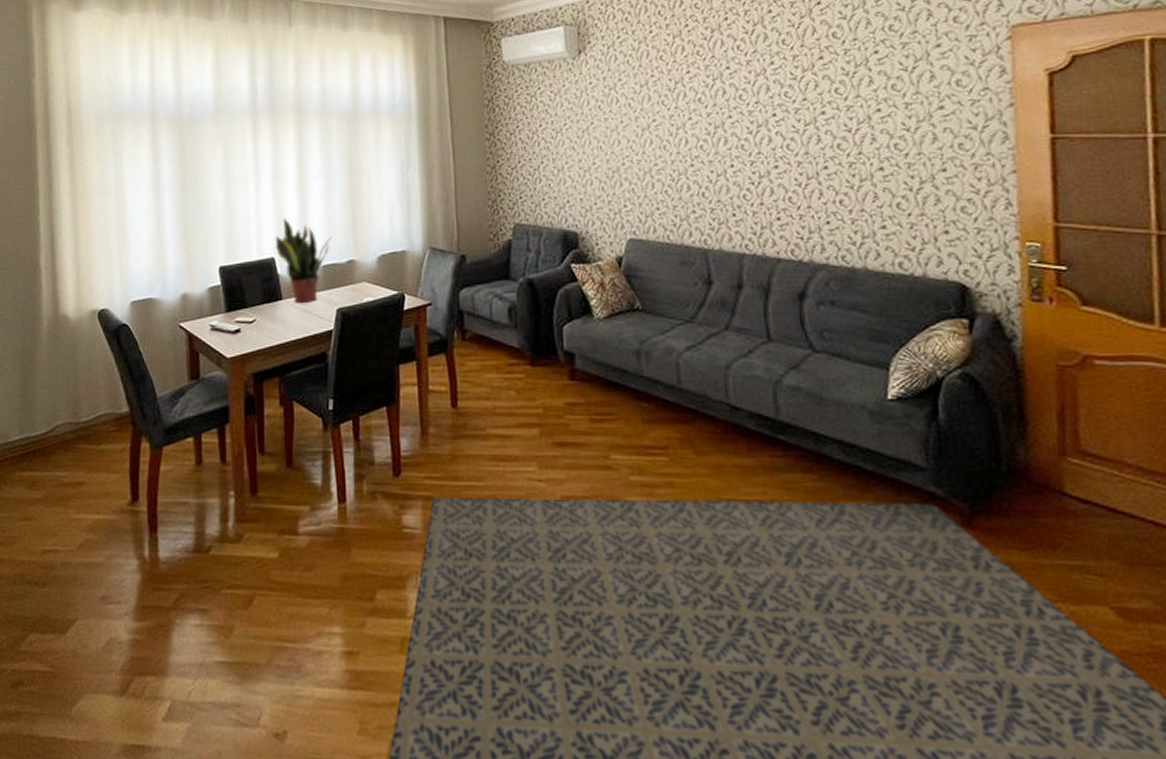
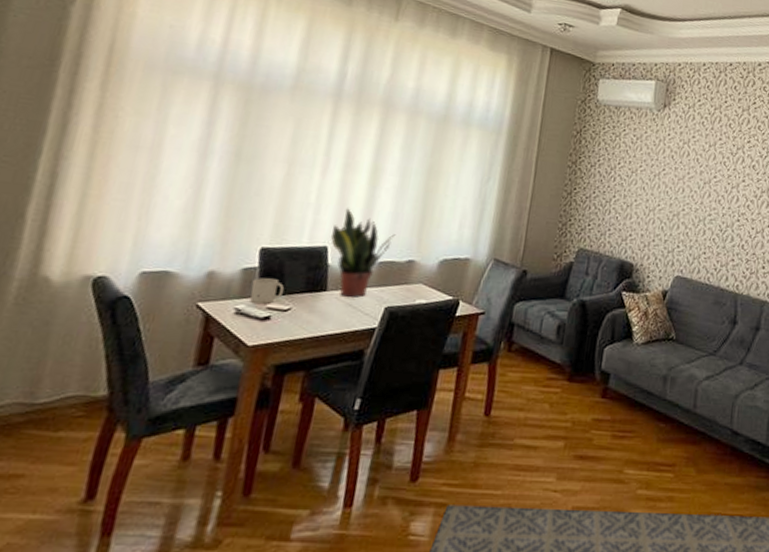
mug: none [219,294,247,318] -> present [250,278,285,304]

